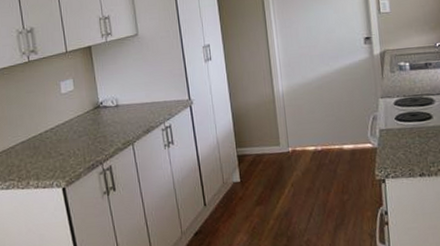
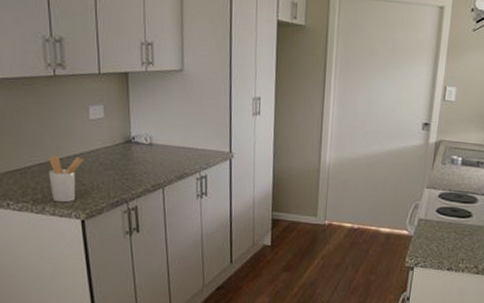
utensil holder: none [29,129,60,175] -> present [48,155,84,203]

